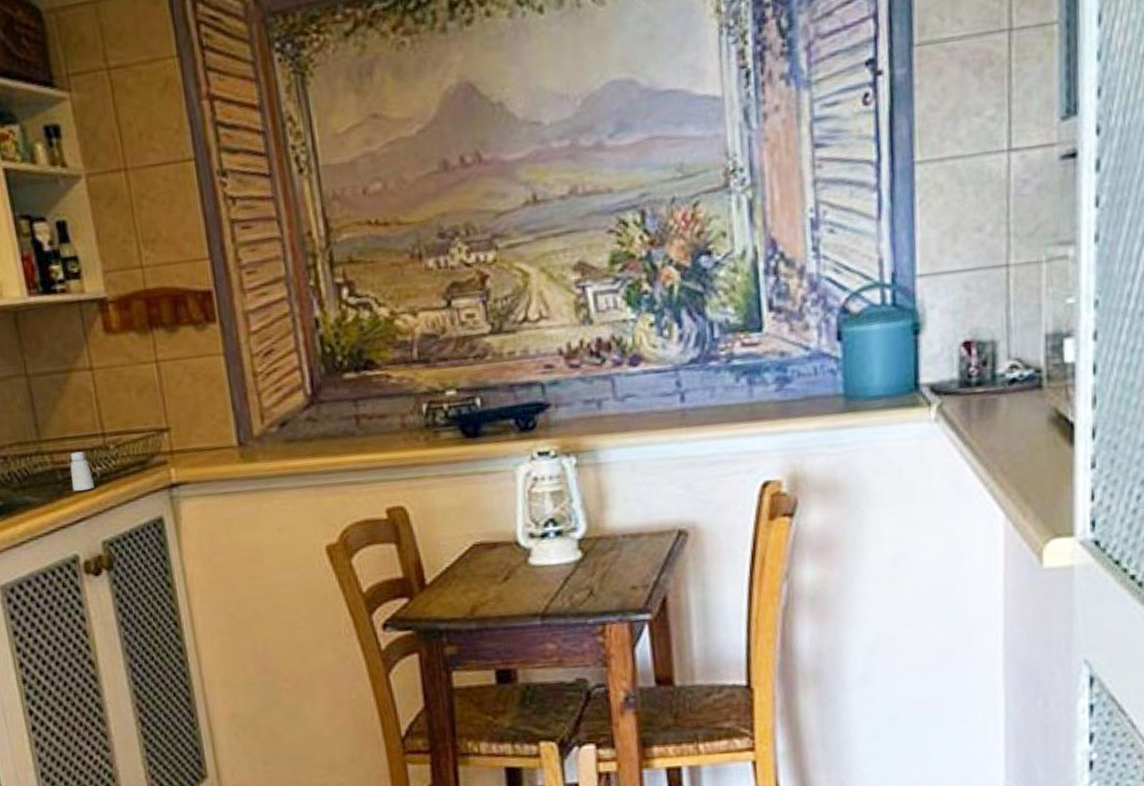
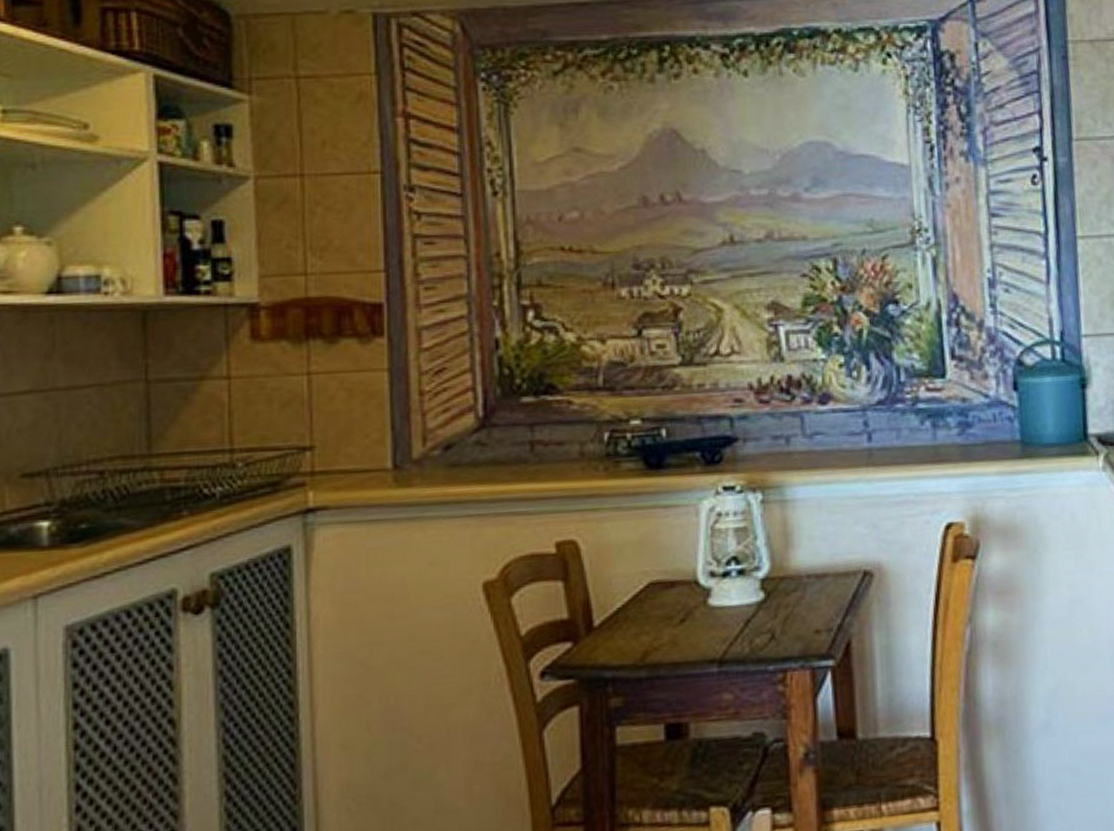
saltshaker: present [70,451,94,491] -> none [182,468,211,514]

